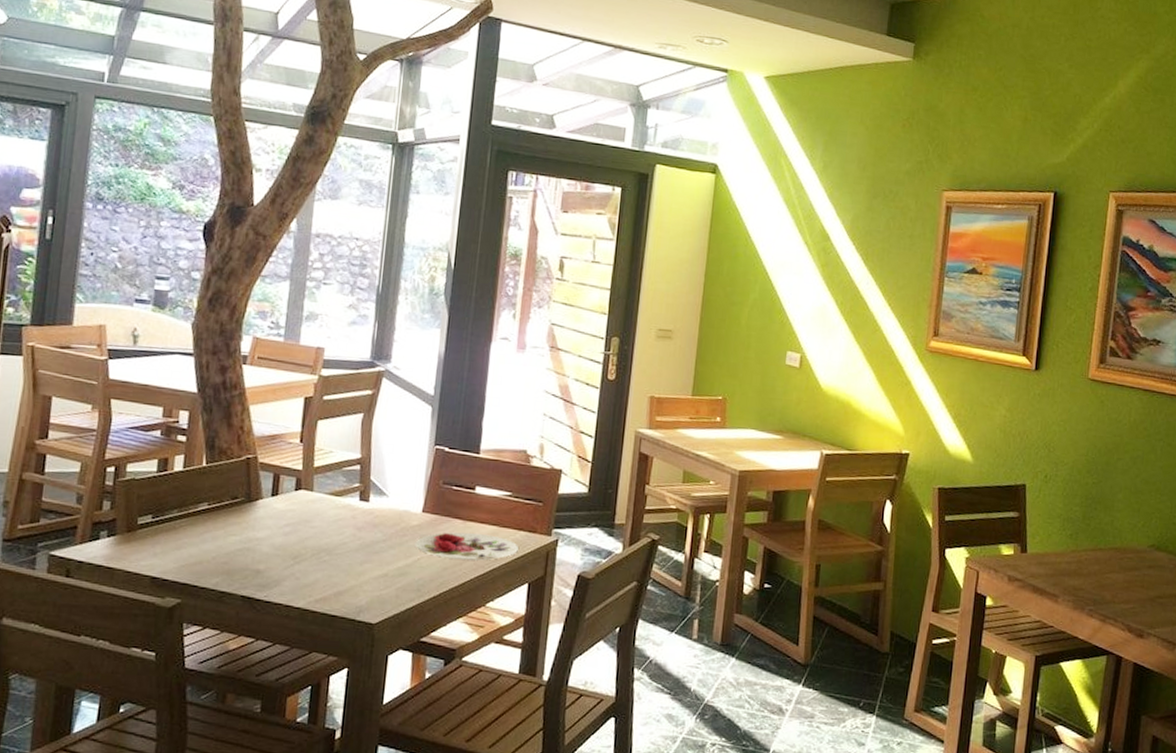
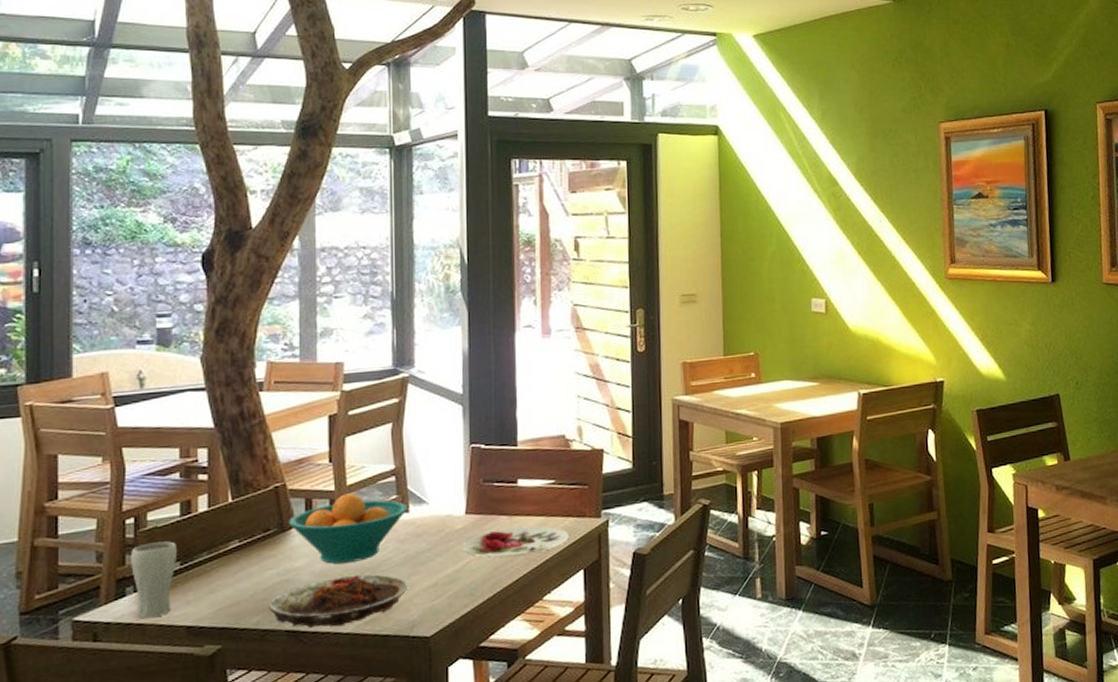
drinking glass: none [106,492,151,564] -> present [131,541,178,619]
plate: none [228,553,359,599] -> present [269,574,407,628]
fruit bowl: none [256,475,369,541] -> present [289,493,408,564]

